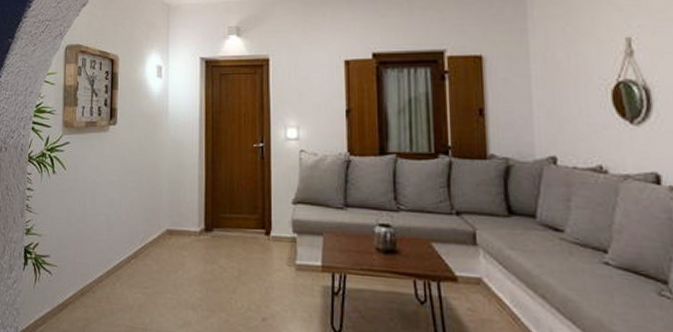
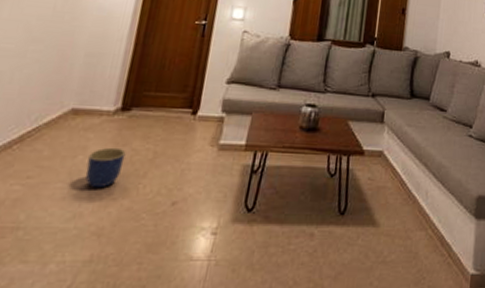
planter: none [187,264,215,301] -> present [85,147,126,189]

